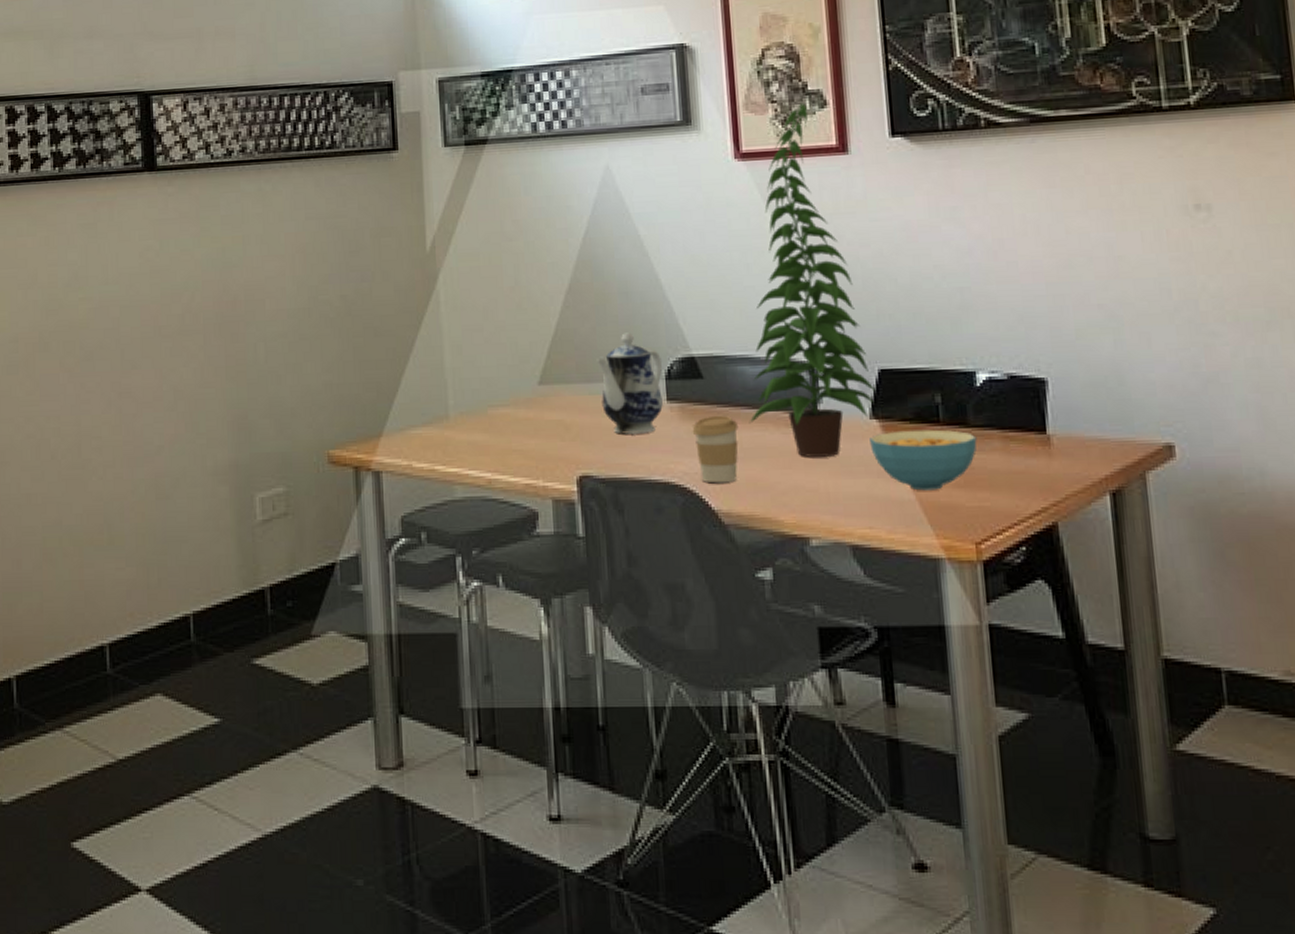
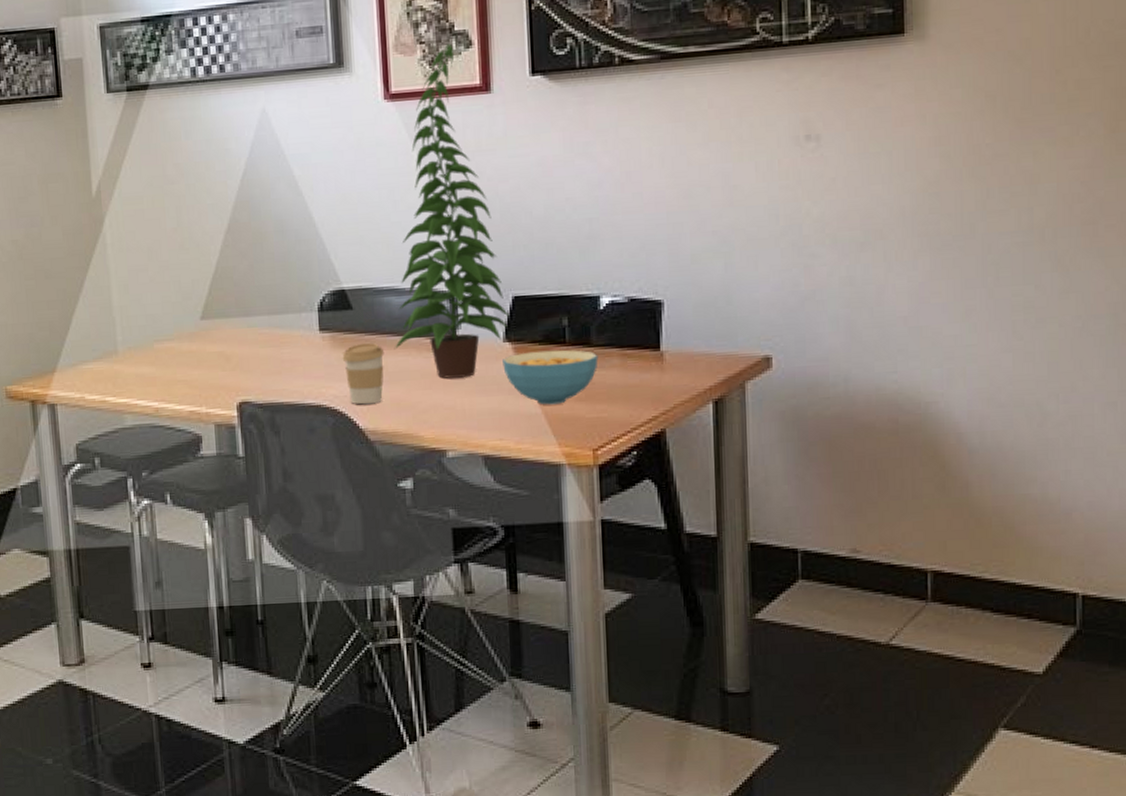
teapot: present [596,332,663,434] -> none [254,268,316,363]

